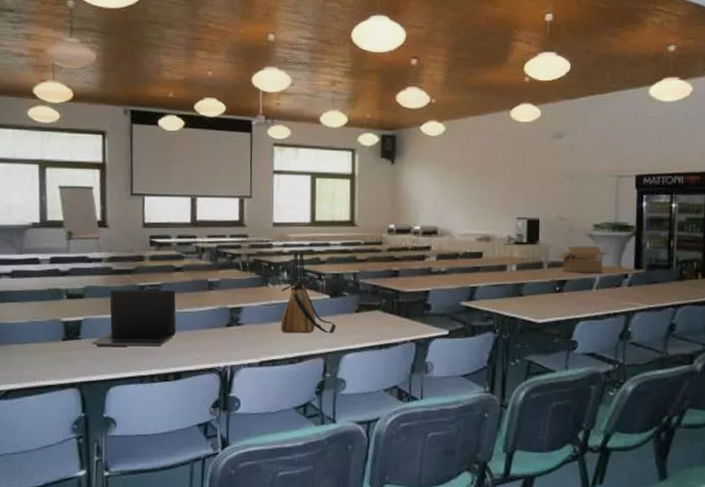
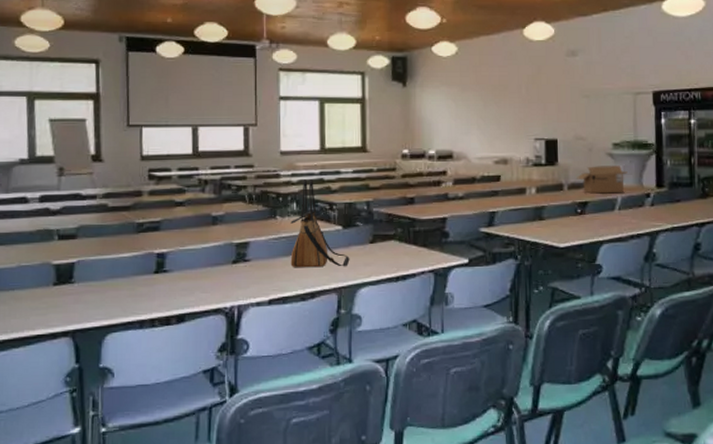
laptop computer: present [91,290,177,347] -> none [86,227,178,290]

